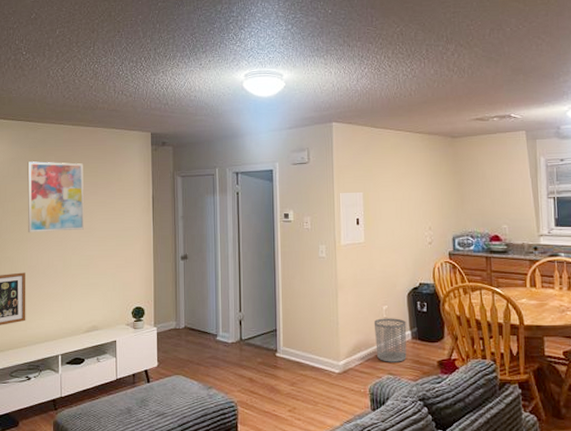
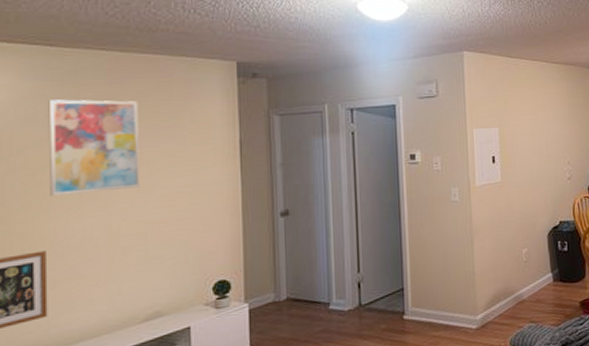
waste bin: present [373,318,407,362] -> none [513,261,548,310]

